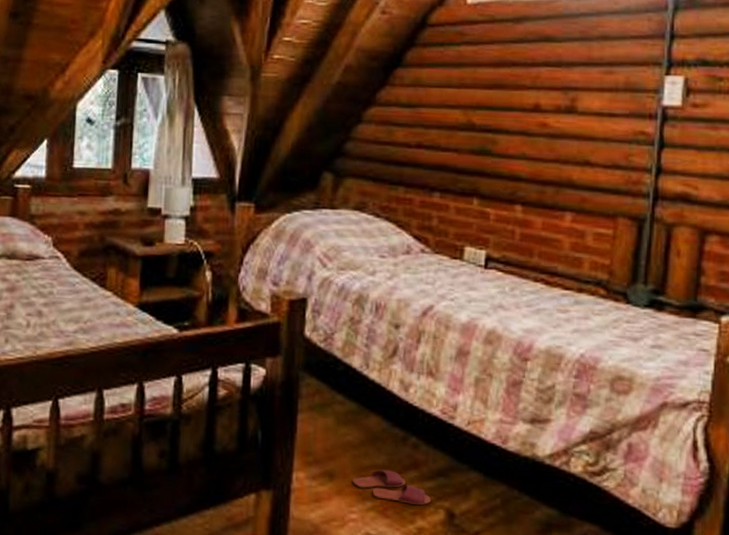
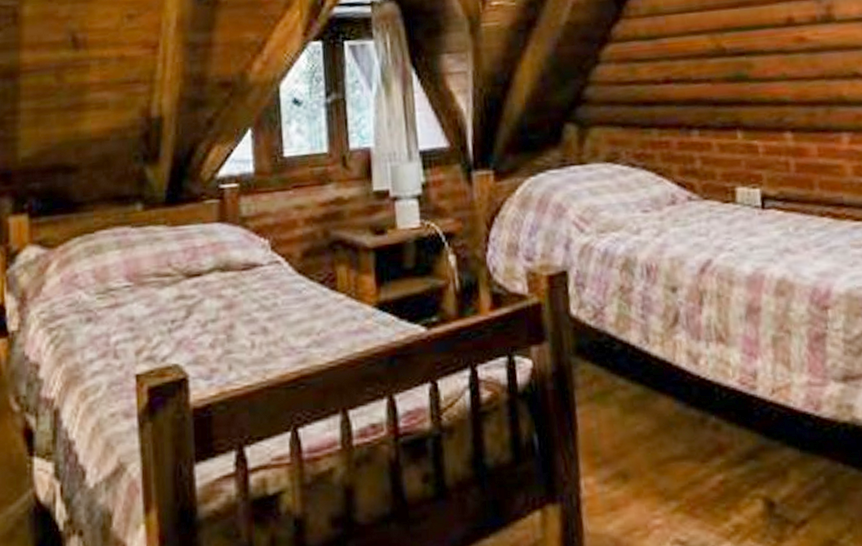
slippers: present [353,470,432,505] -> none [650,460,745,498]

